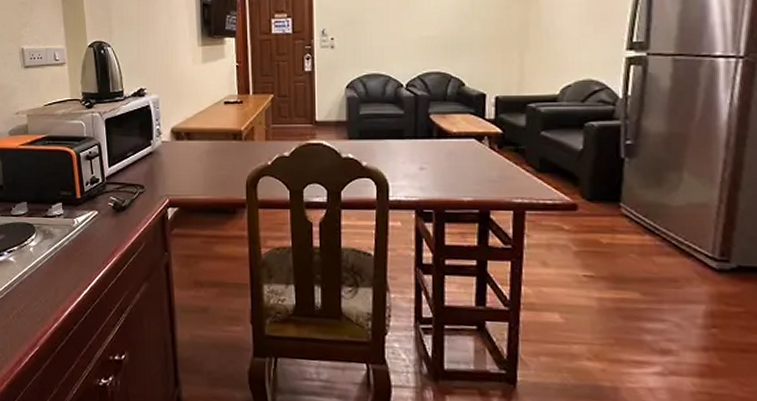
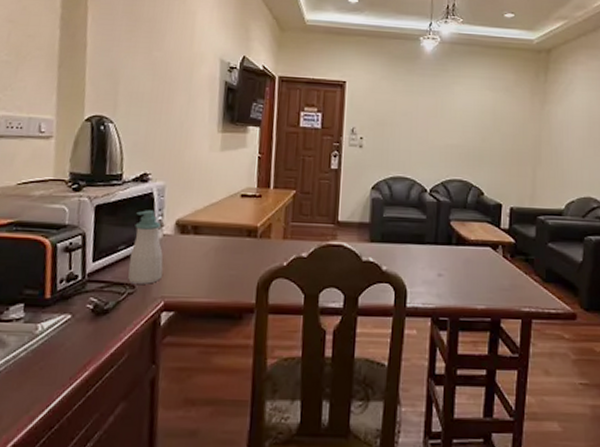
soap bottle: none [137,121,165,185] -> present [128,210,164,284]

